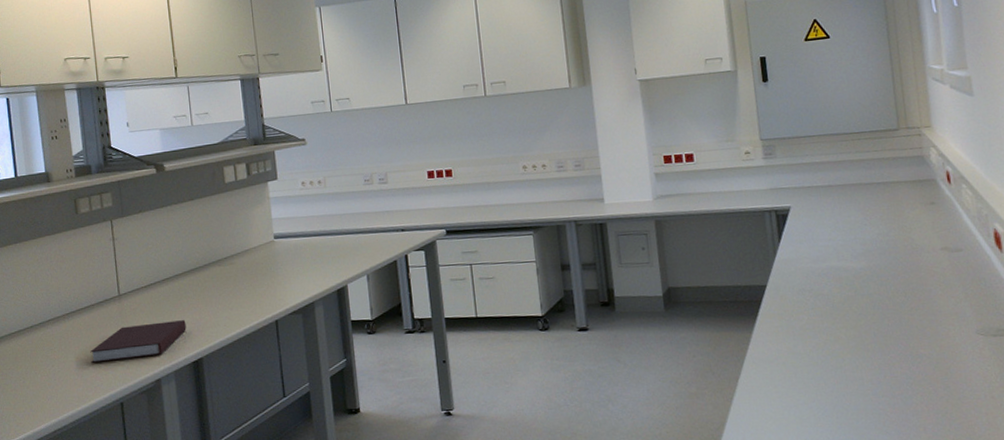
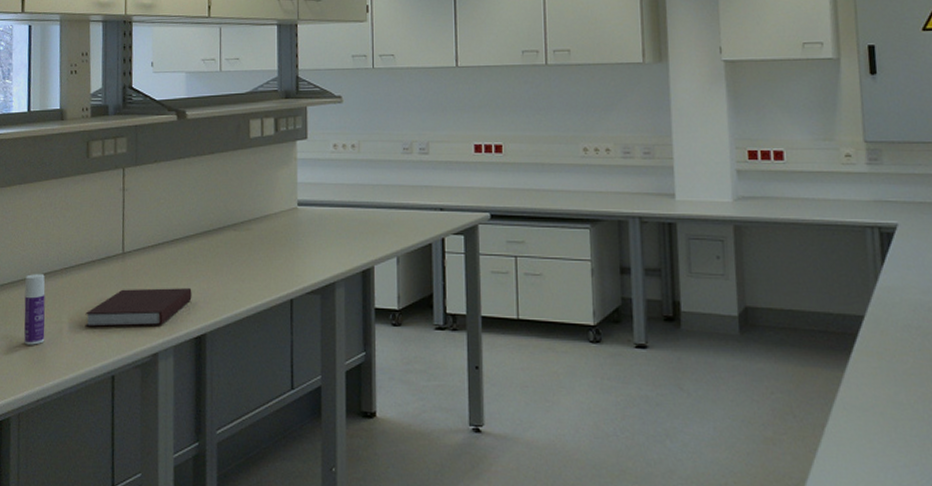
bottle: none [31,321,55,384] -> present [24,274,46,345]

